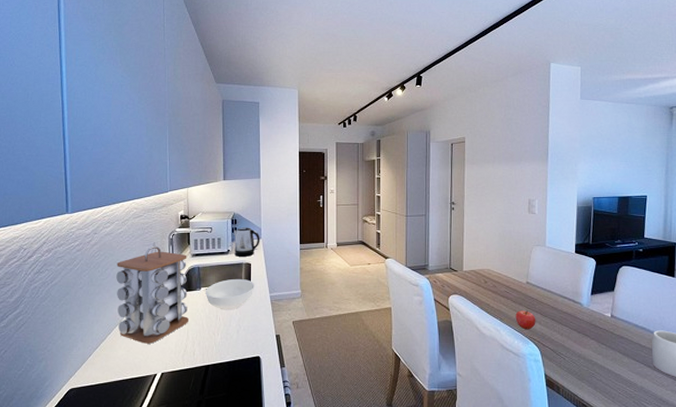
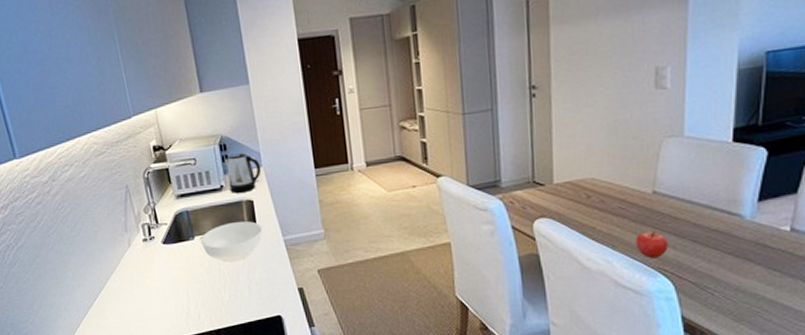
spice rack: present [116,245,188,344] -> none [86,188,186,309]

